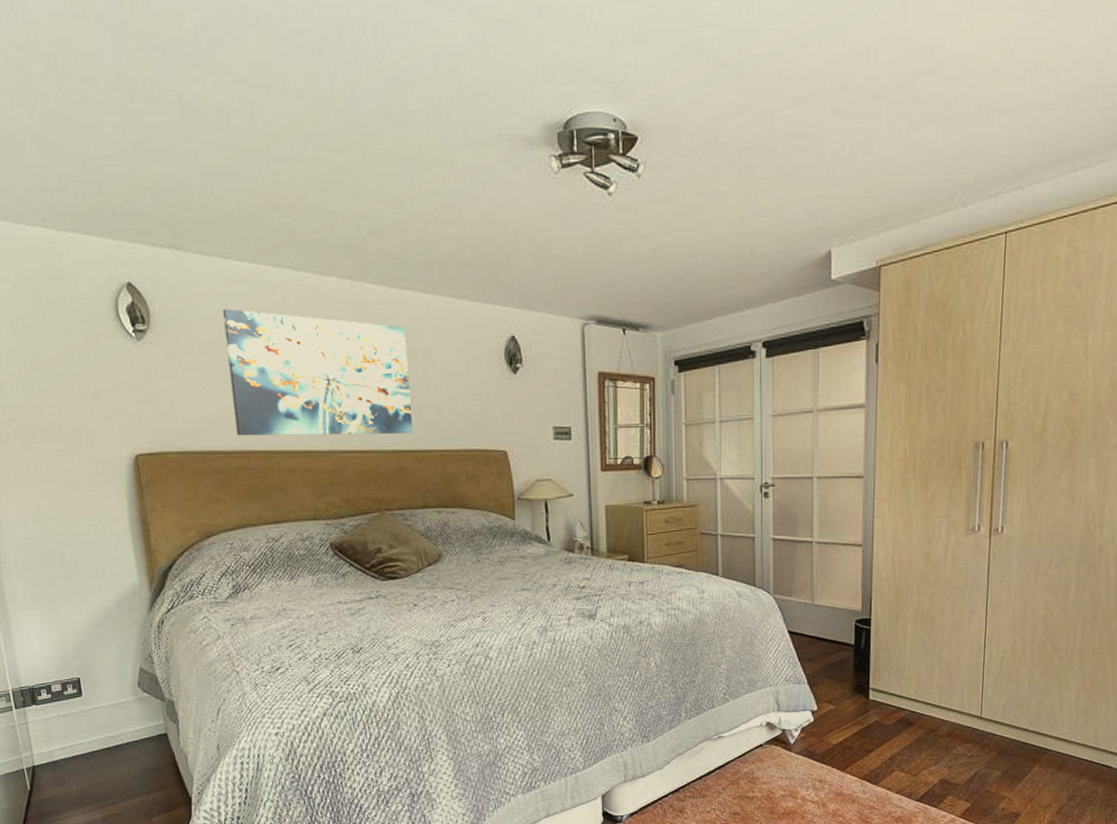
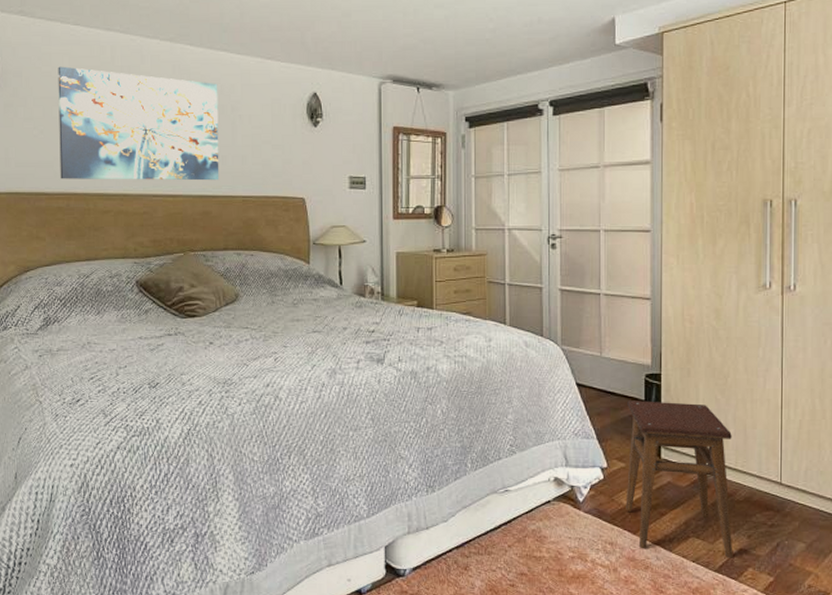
stool: none [834,645,937,788] -> present [625,400,733,558]

